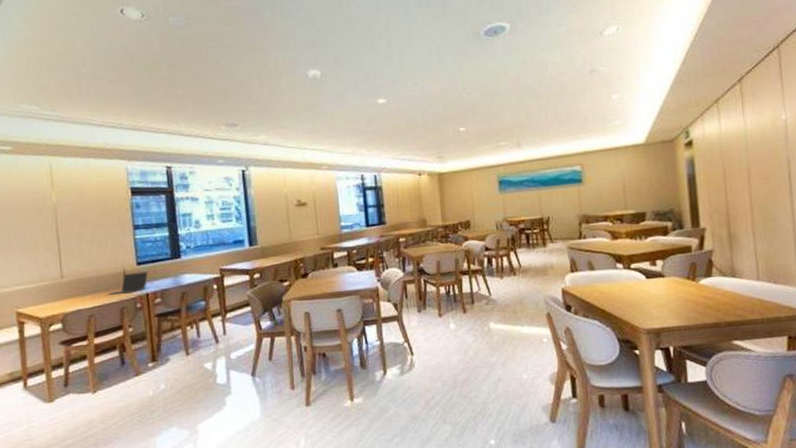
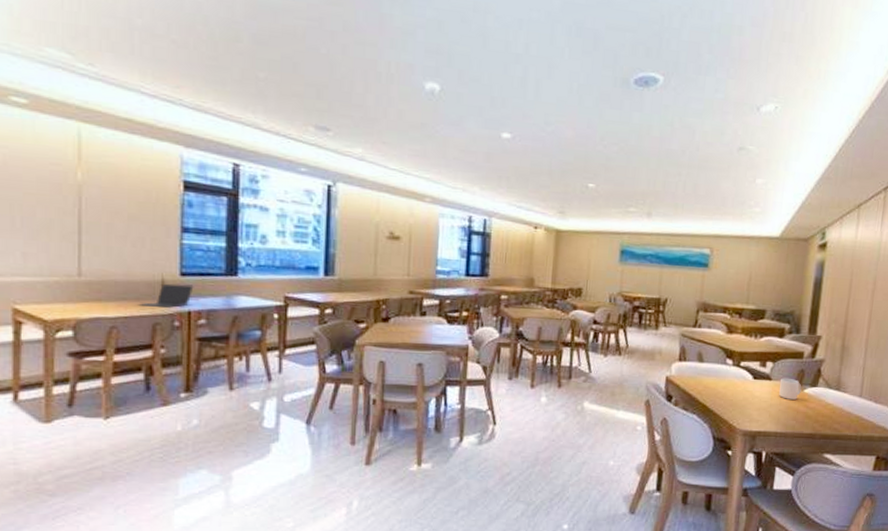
mug: none [672,272,697,293] -> present [778,377,802,400]

